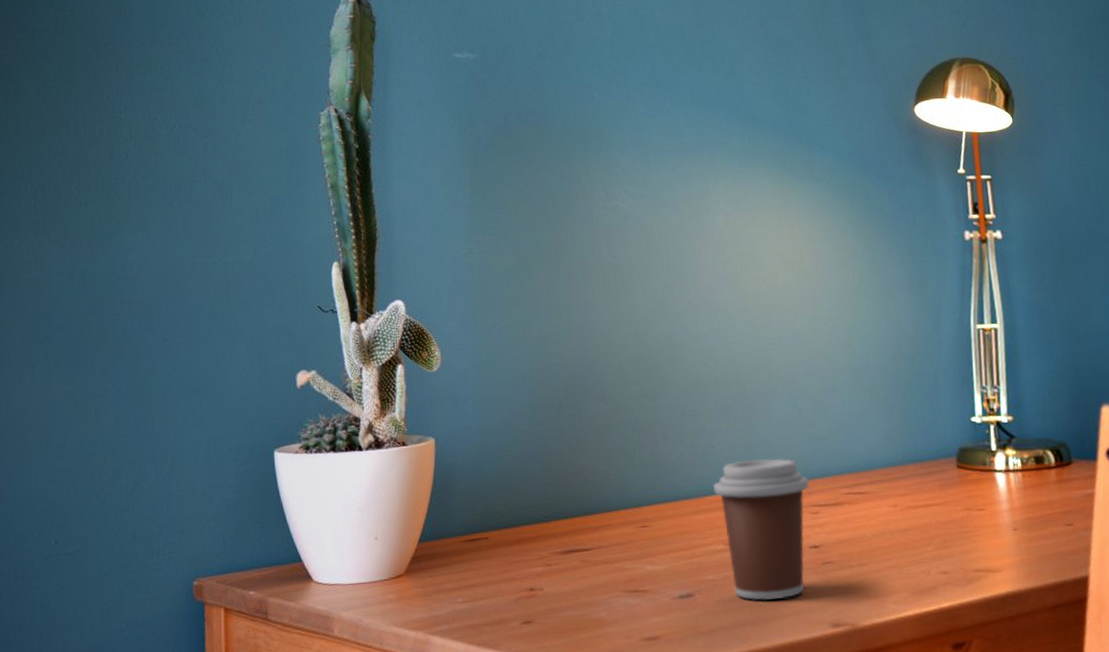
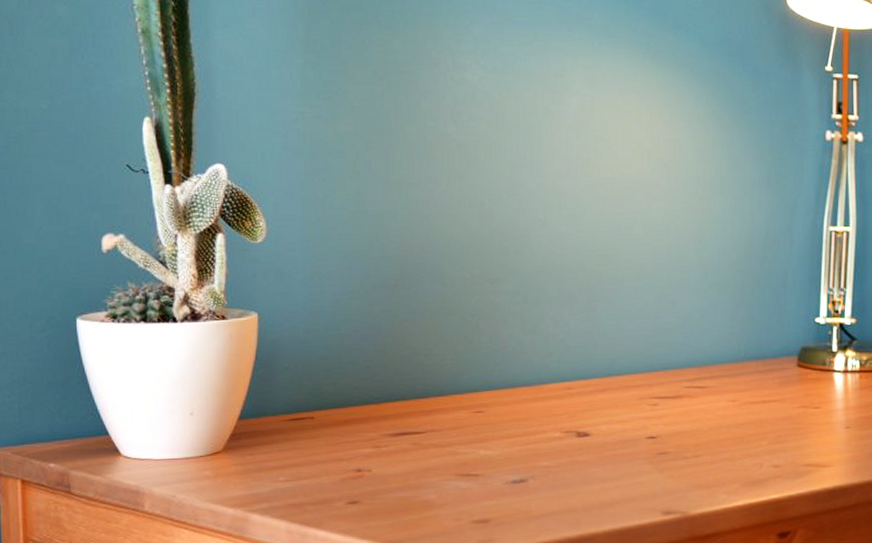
coffee cup: present [712,458,809,601] -> none [552,349,650,488]

